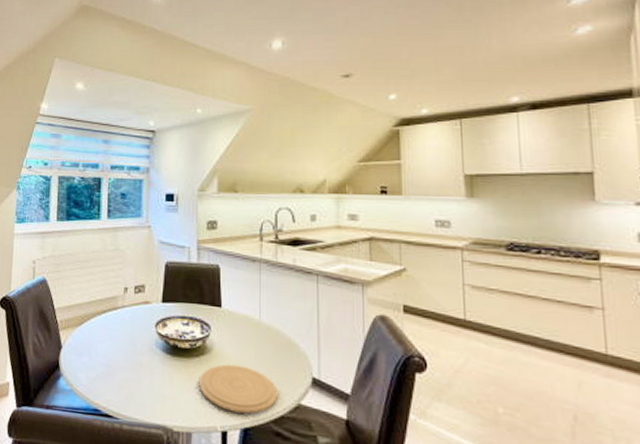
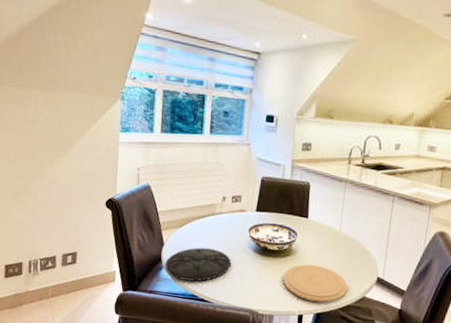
plate: none [63,349,137,392] -> present [165,247,231,282]

